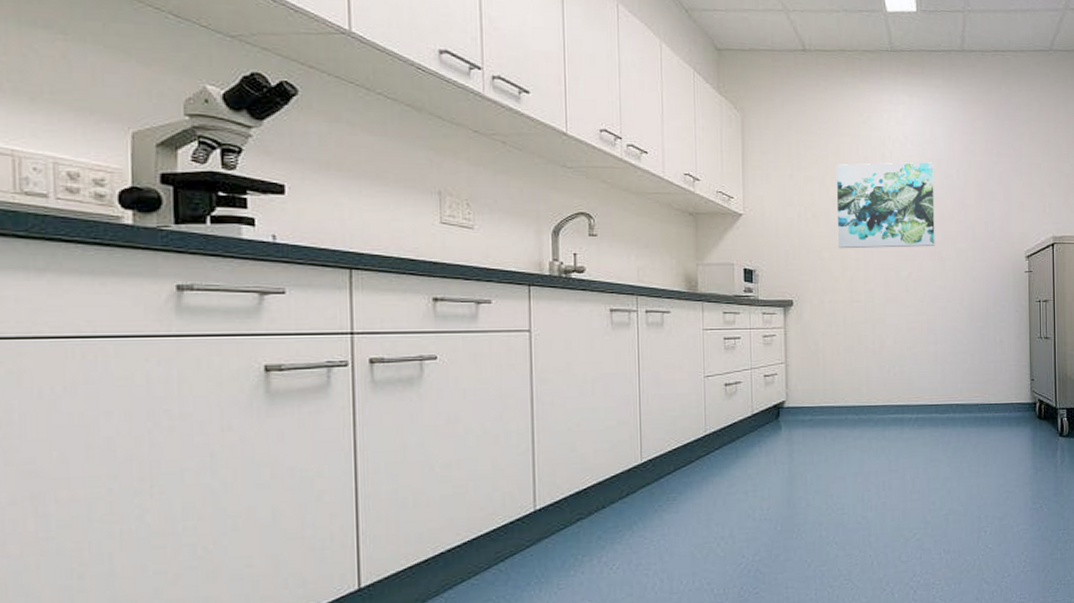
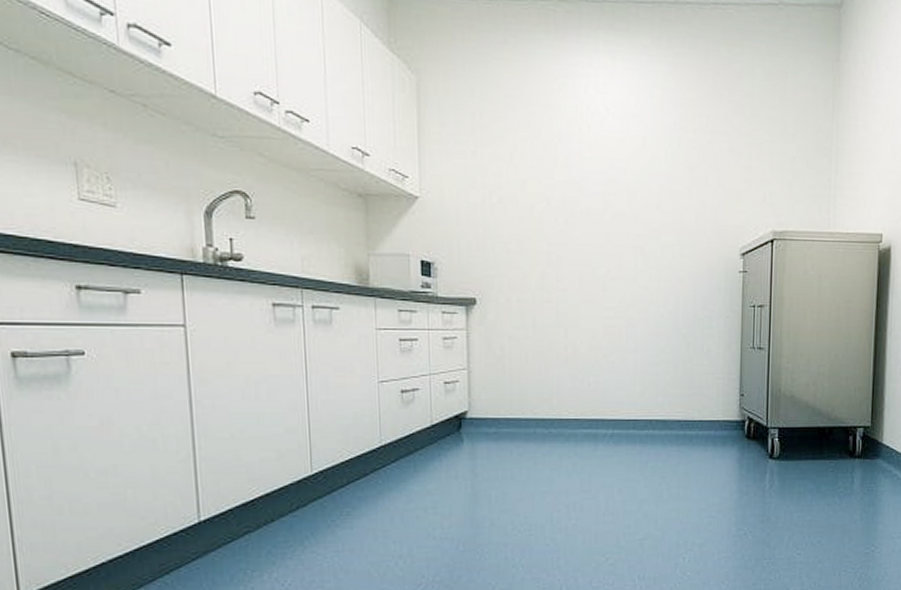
wall art: present [836,162,935,249] -> none [525,139,638,241]

